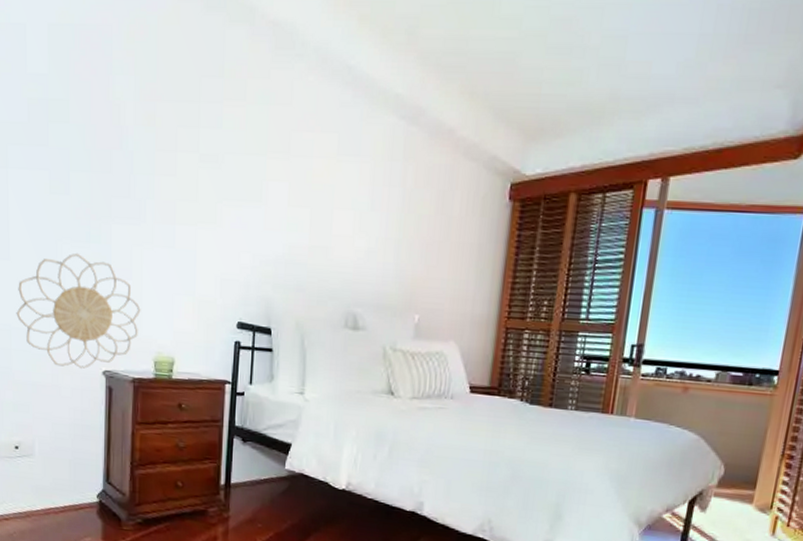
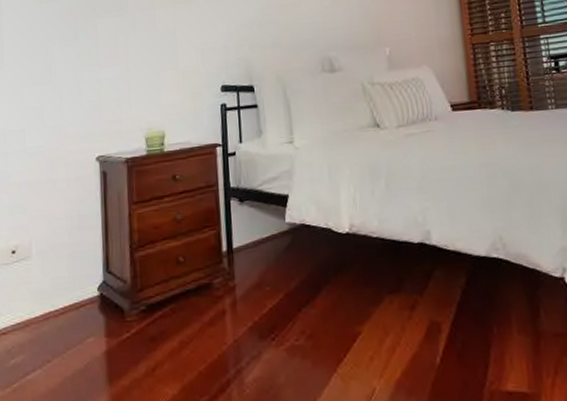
decorative wall piece: present [16,252,141,369] -> none [10,50,129,161]

